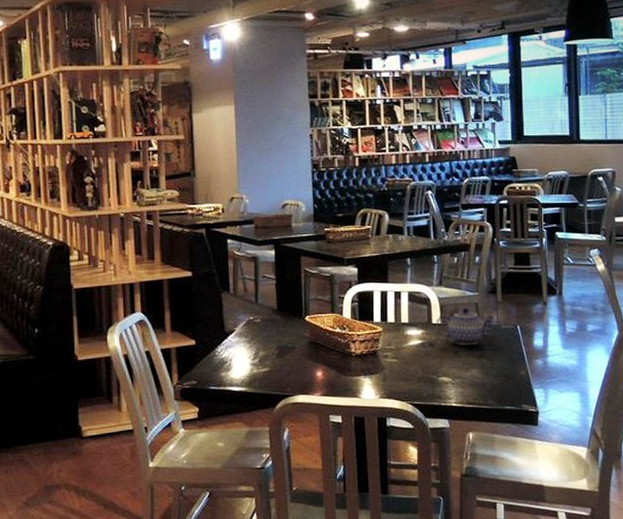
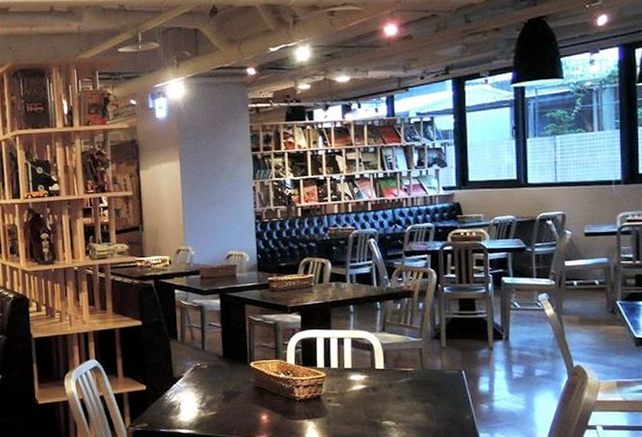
teapot: present [436,307,494,345] -> none [379,352,439,390]

